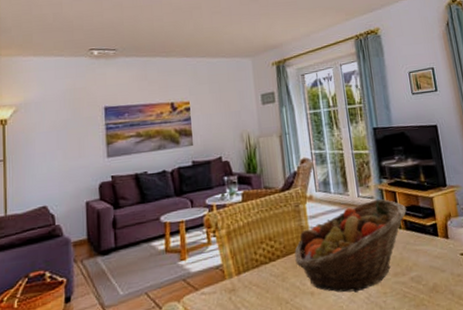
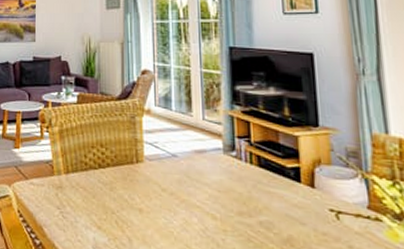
fruit basket: present [294,198,406,293] -> none [126,126,261,222]

